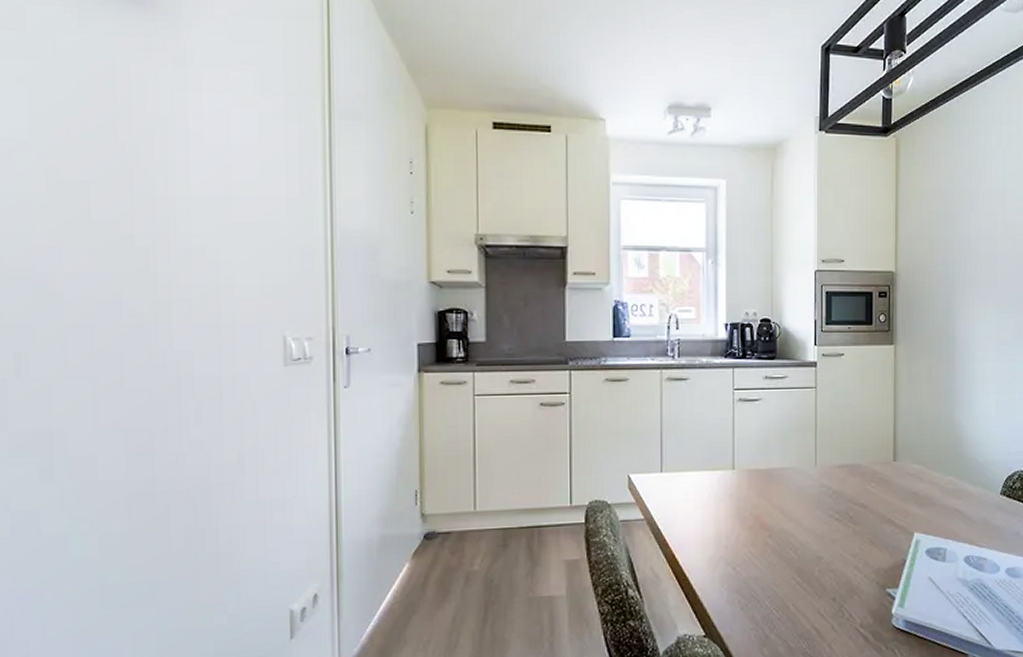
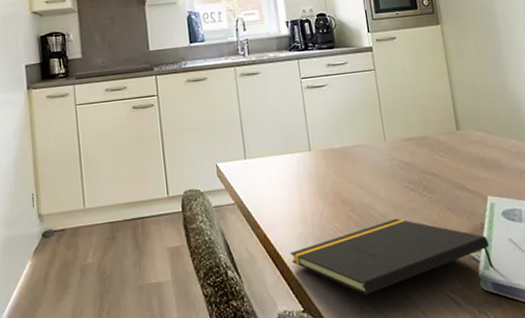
notepad: none [698,548,908,624] -> present [290,218,493,295]

